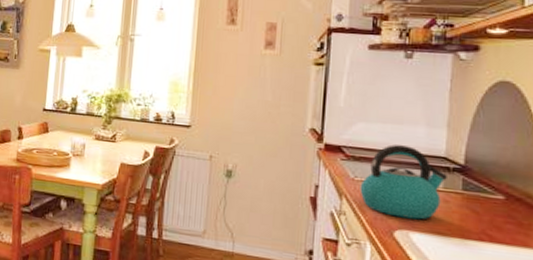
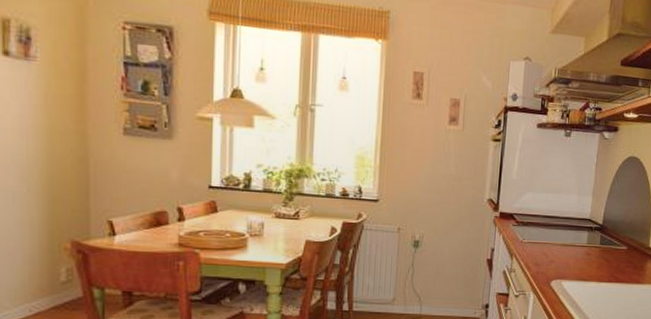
kettle: present [360,144,447,220] -> none [526,211,590,270]

